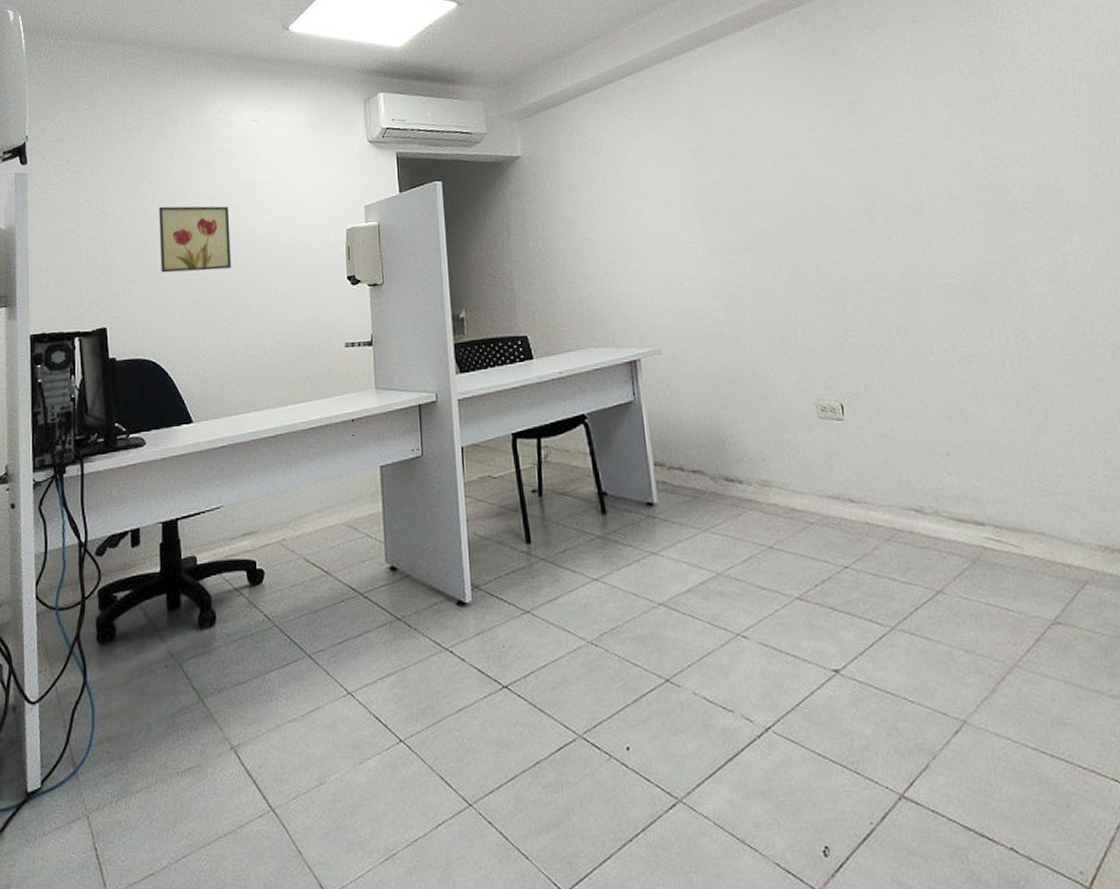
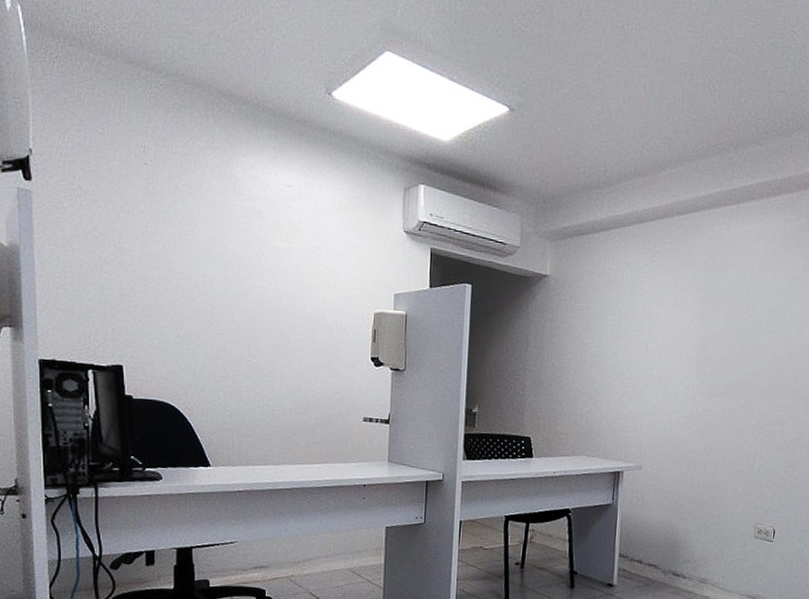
wall art: present [159,206,231,273] -> none [181,255,257,330]

